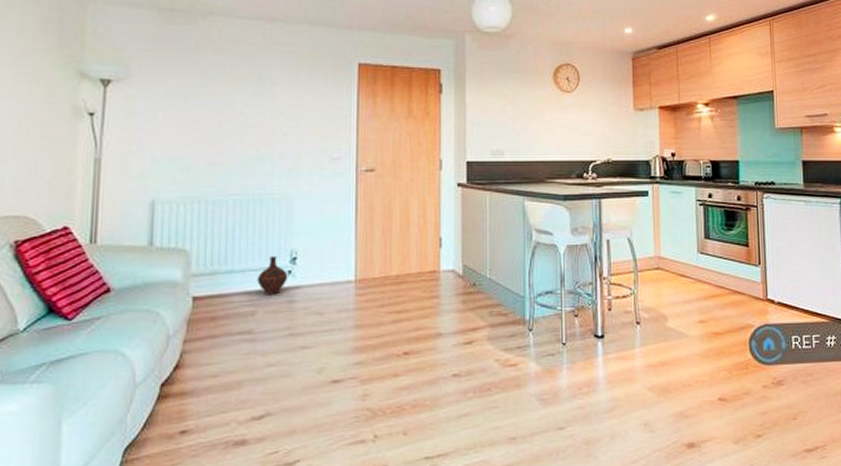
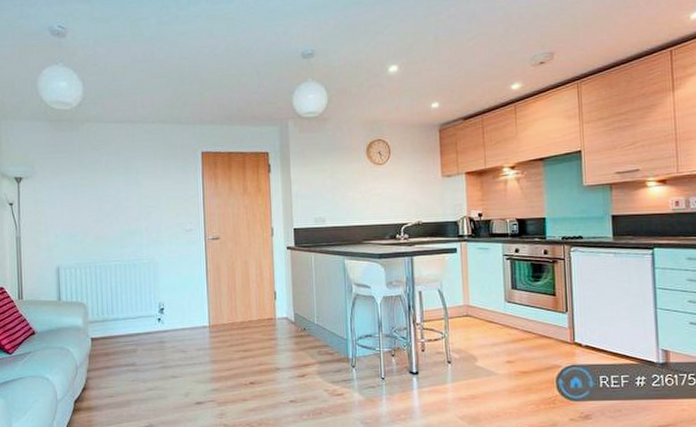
ceramic jug: present [257,255,288,295] -> none [136,307,159,337]

